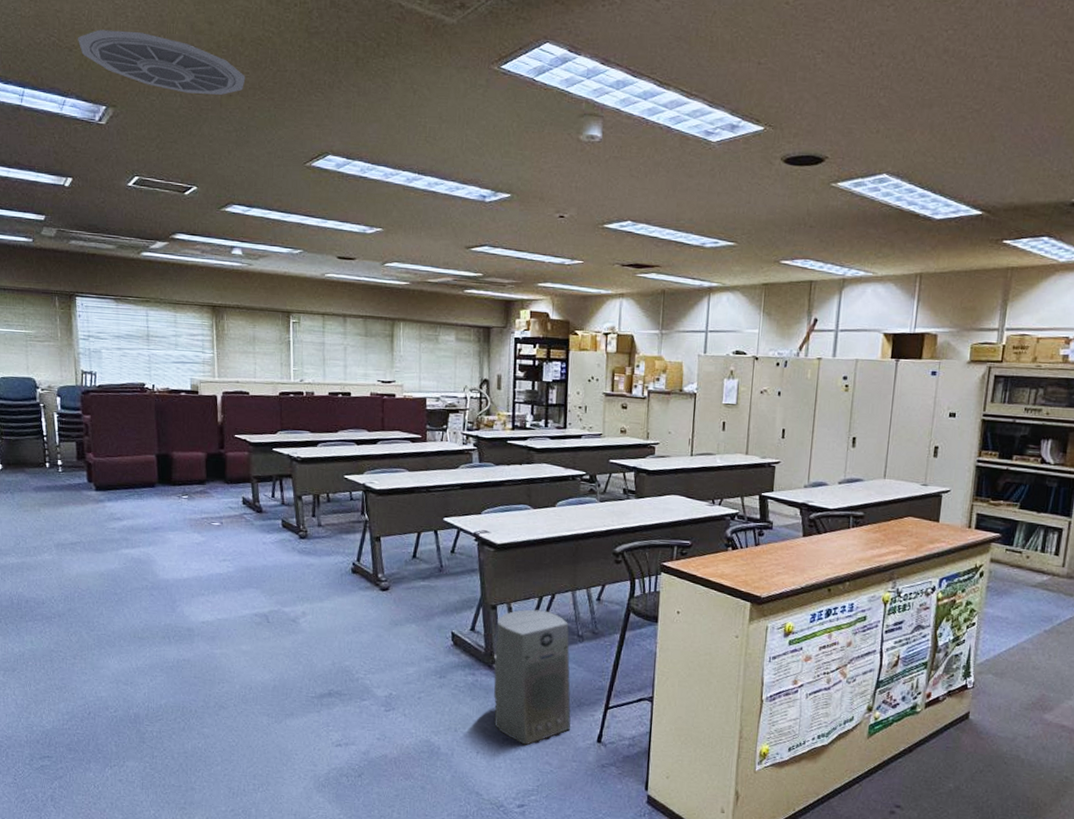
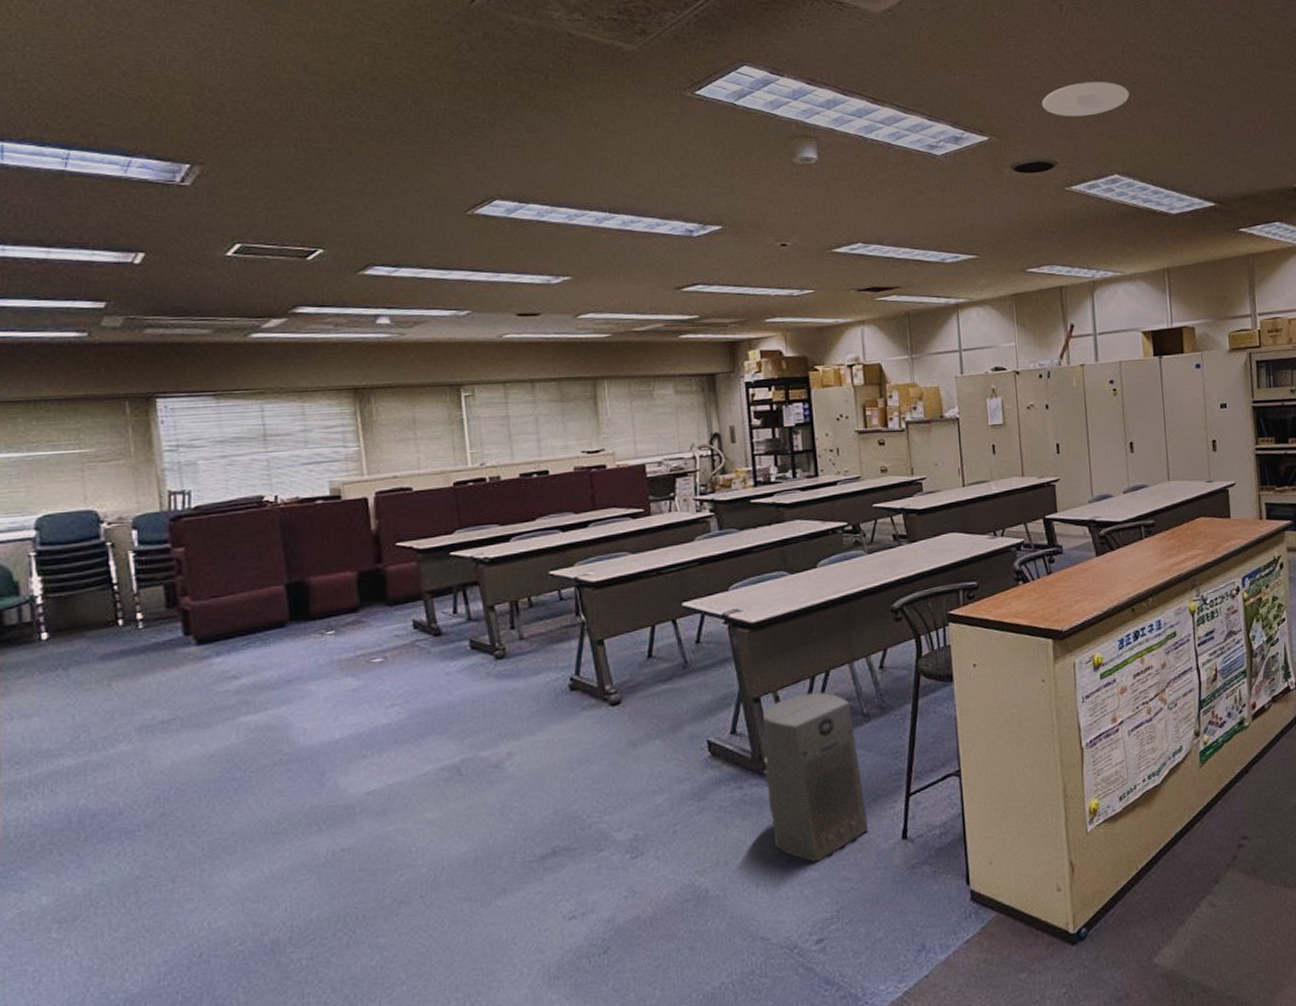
ceiling vent: present [78,29,246,95] -> none [146,76,381,143]
recessed light: none [822,76,913,112] -> present [1042,82,1130,117]

